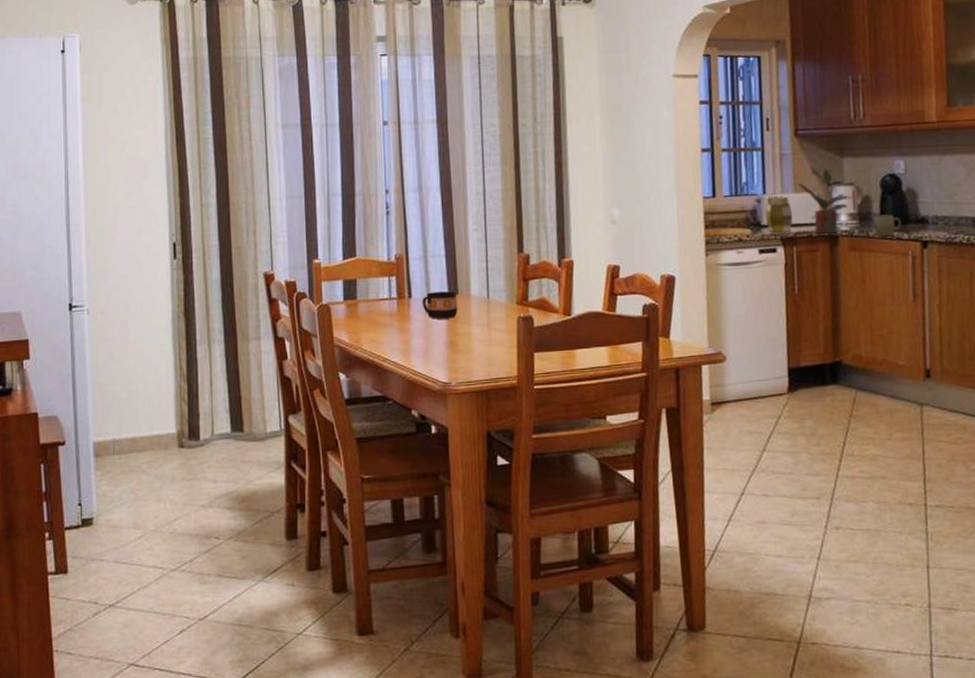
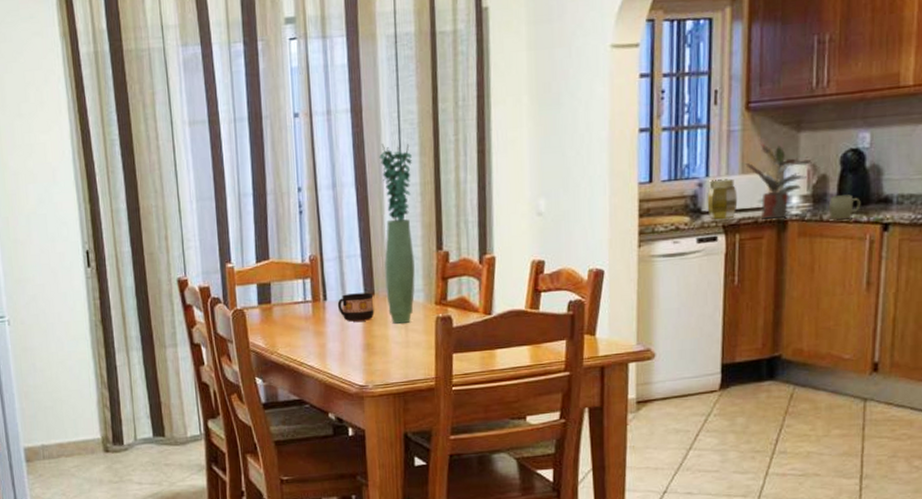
vase: none [463,152,498,322] -> present [379,144,415,324]

